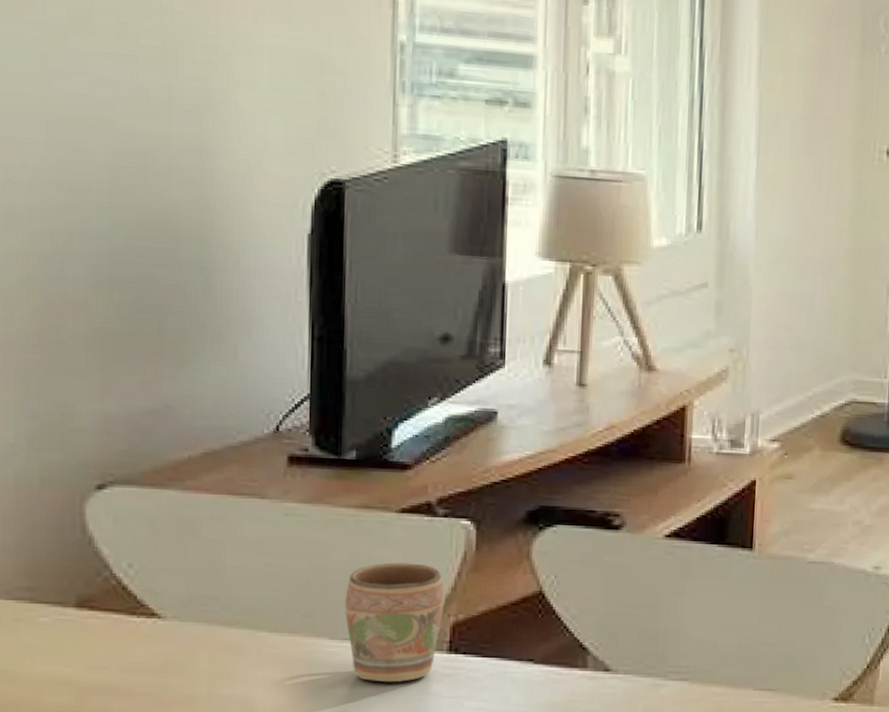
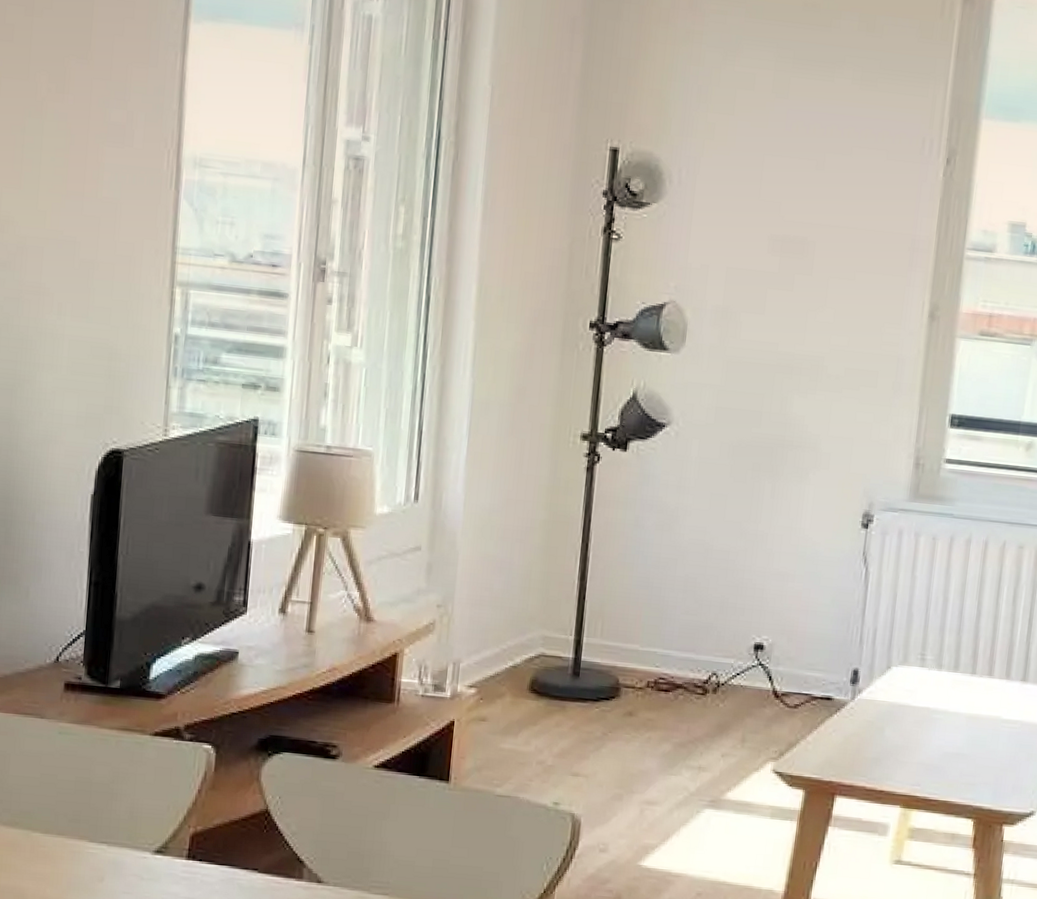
mug: present [345,562,445,683] -> none [103,778,187,882]

